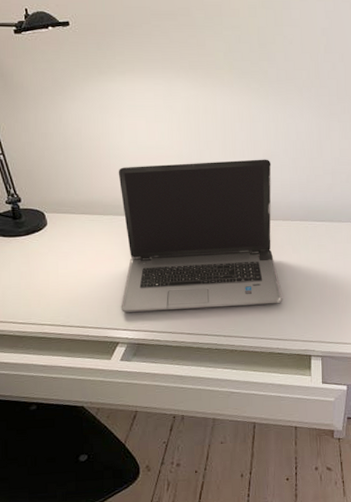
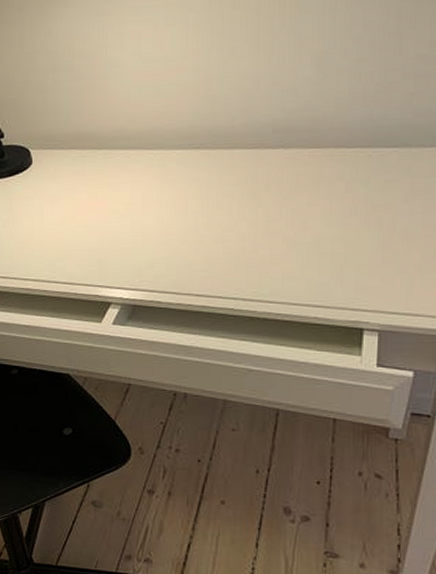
laptop computer: present [118,159,283,312] -> none [115,64,328,267]

